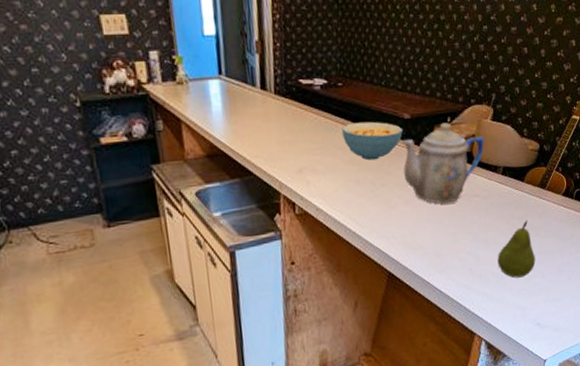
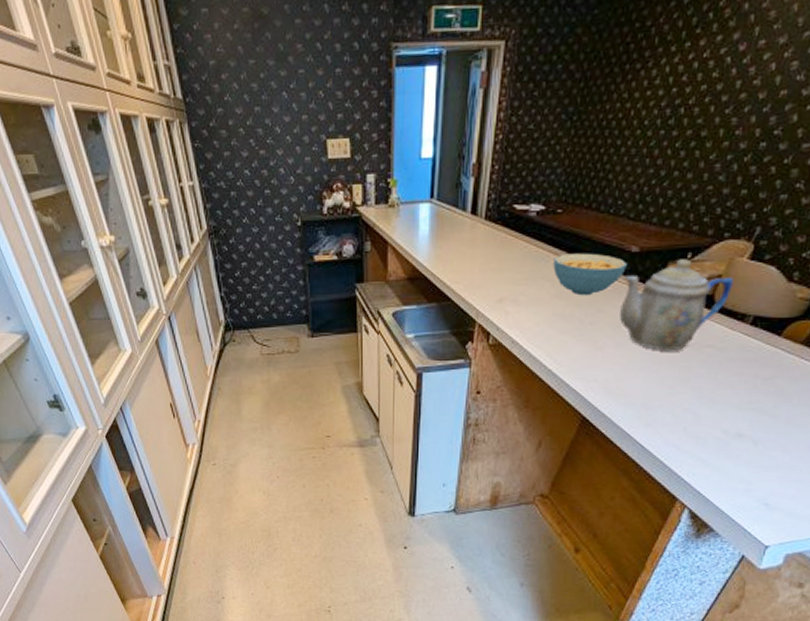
fruit: present [497,219,536,278] -> none [723,381,779,447]

